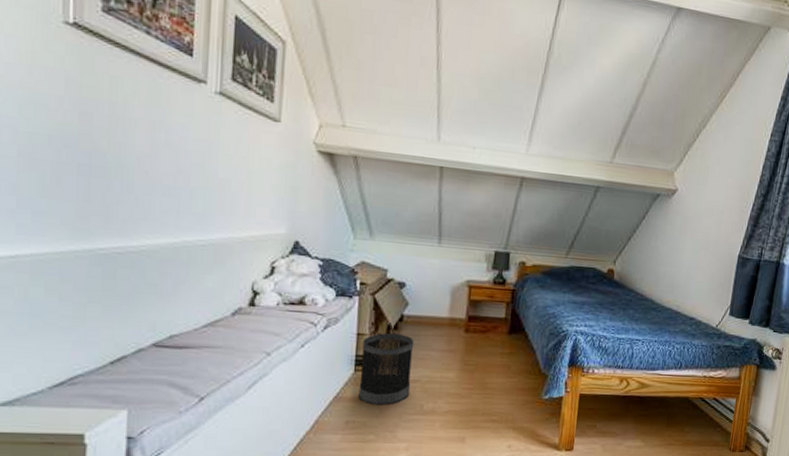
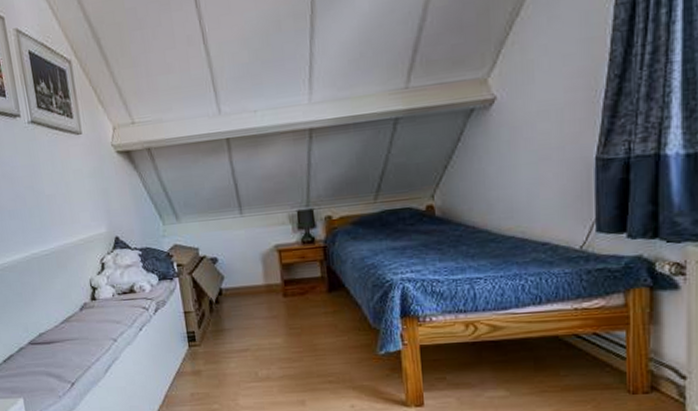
wastebasket: present [358,333,415,406] -> none [190,306,243,377]

